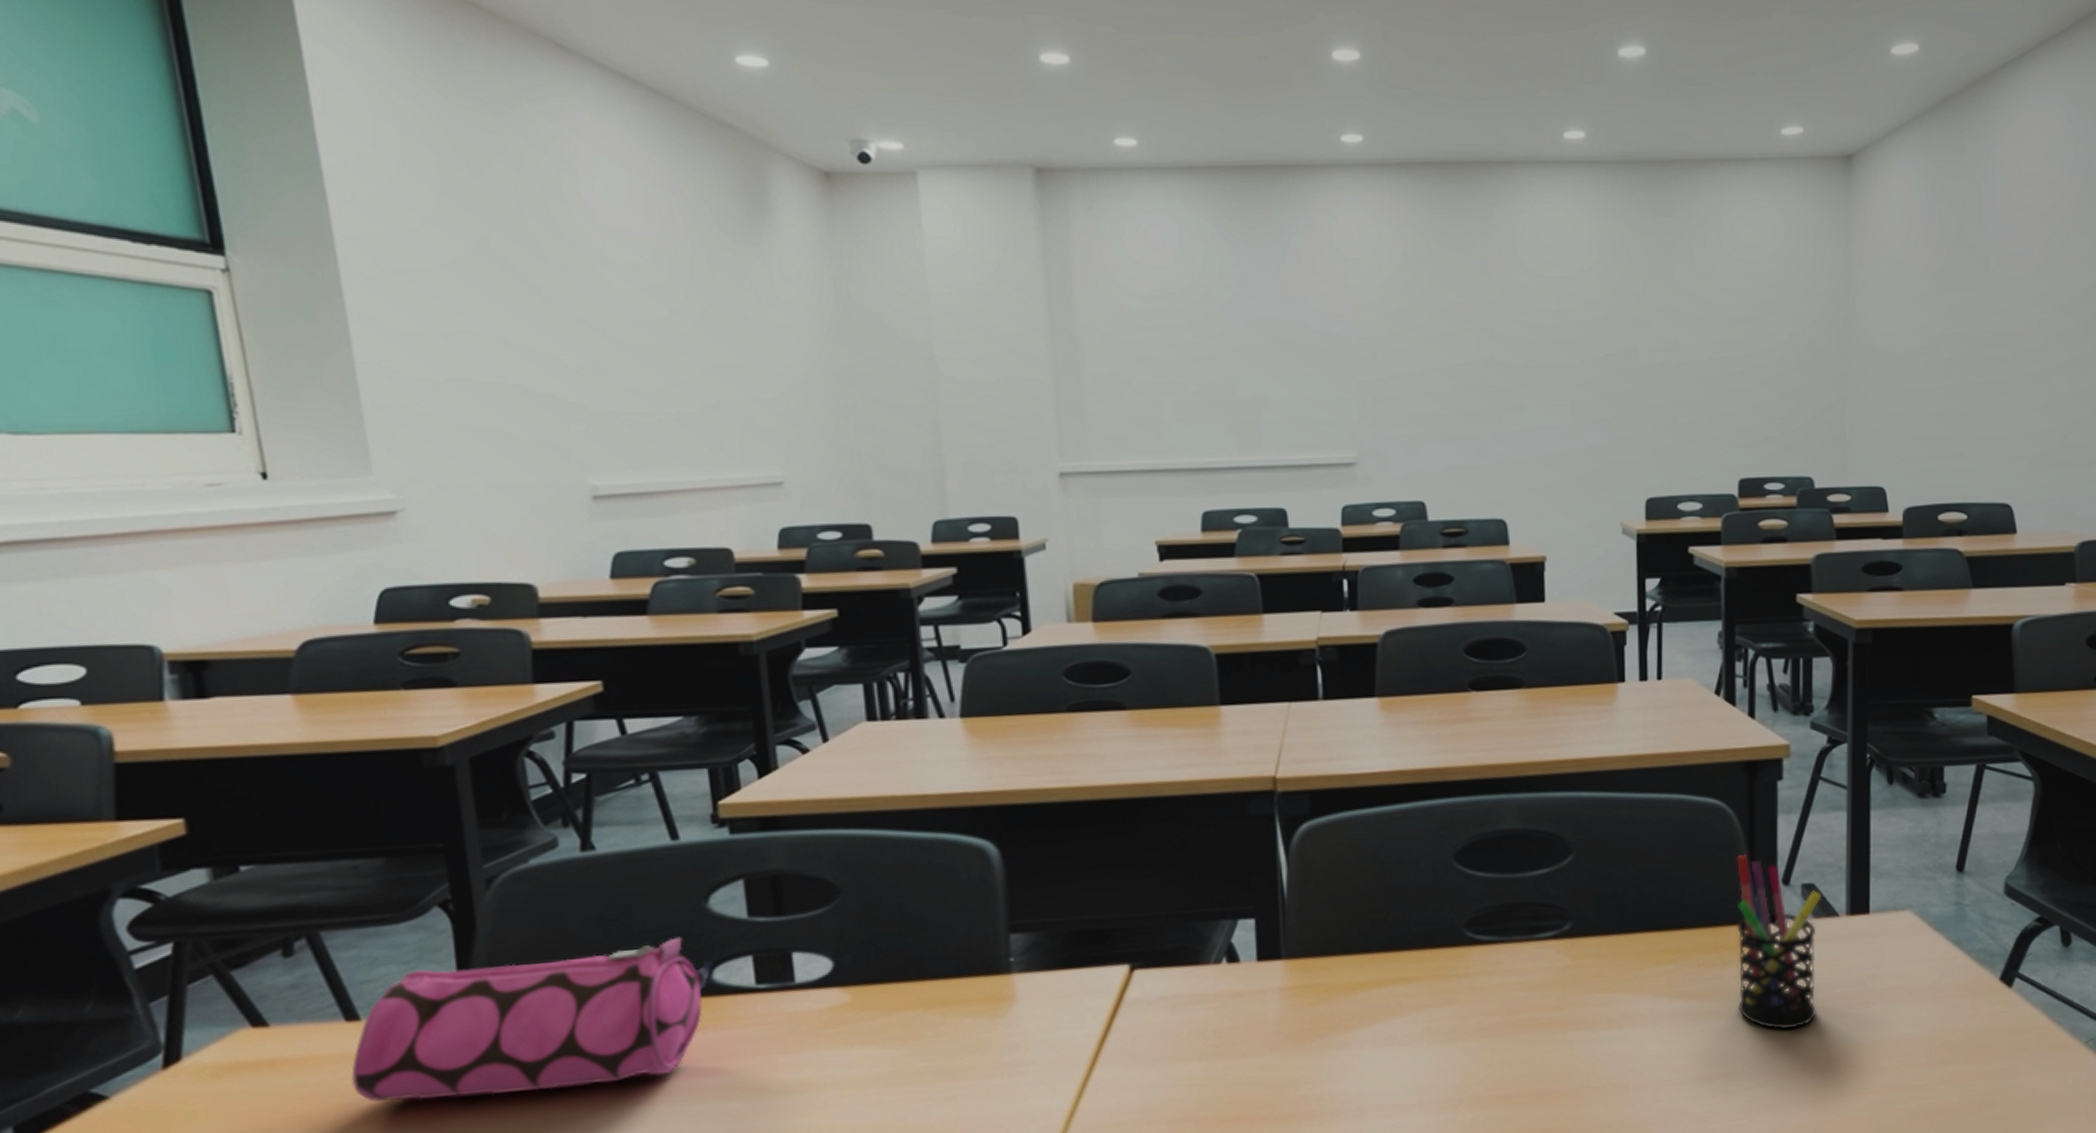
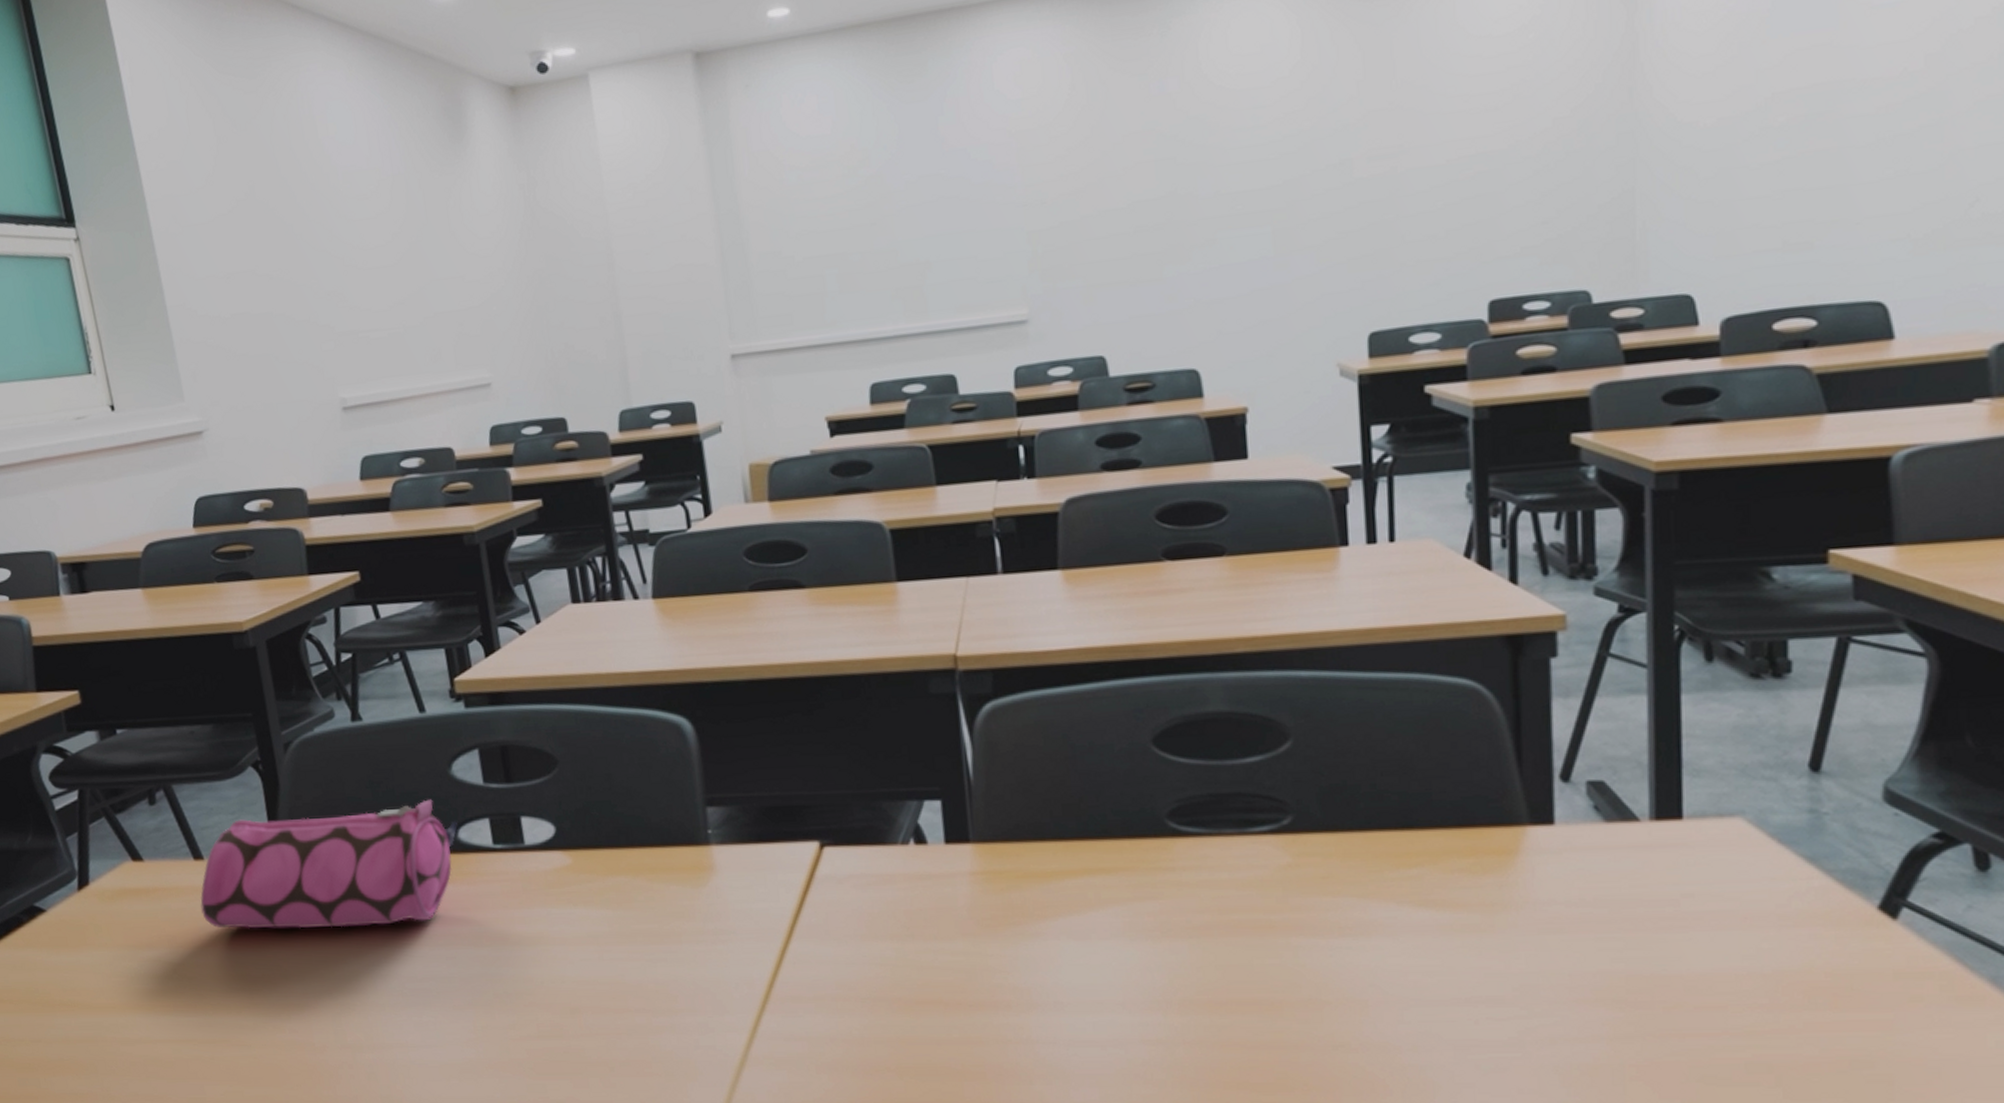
pen holder: present [1737,854,1821,1030] -> none [1498,743,1614,952]

